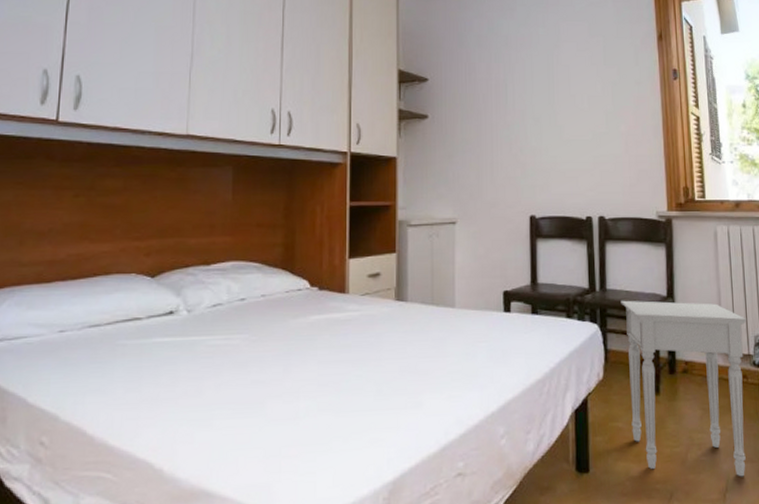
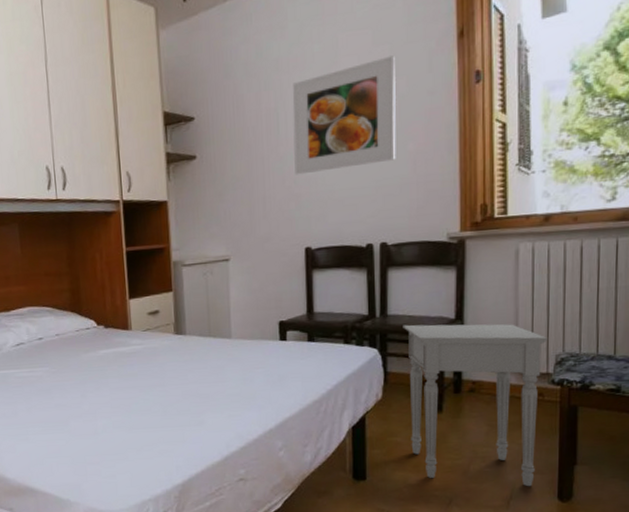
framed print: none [520,47,611,144] -> present [292,55,396,175]

